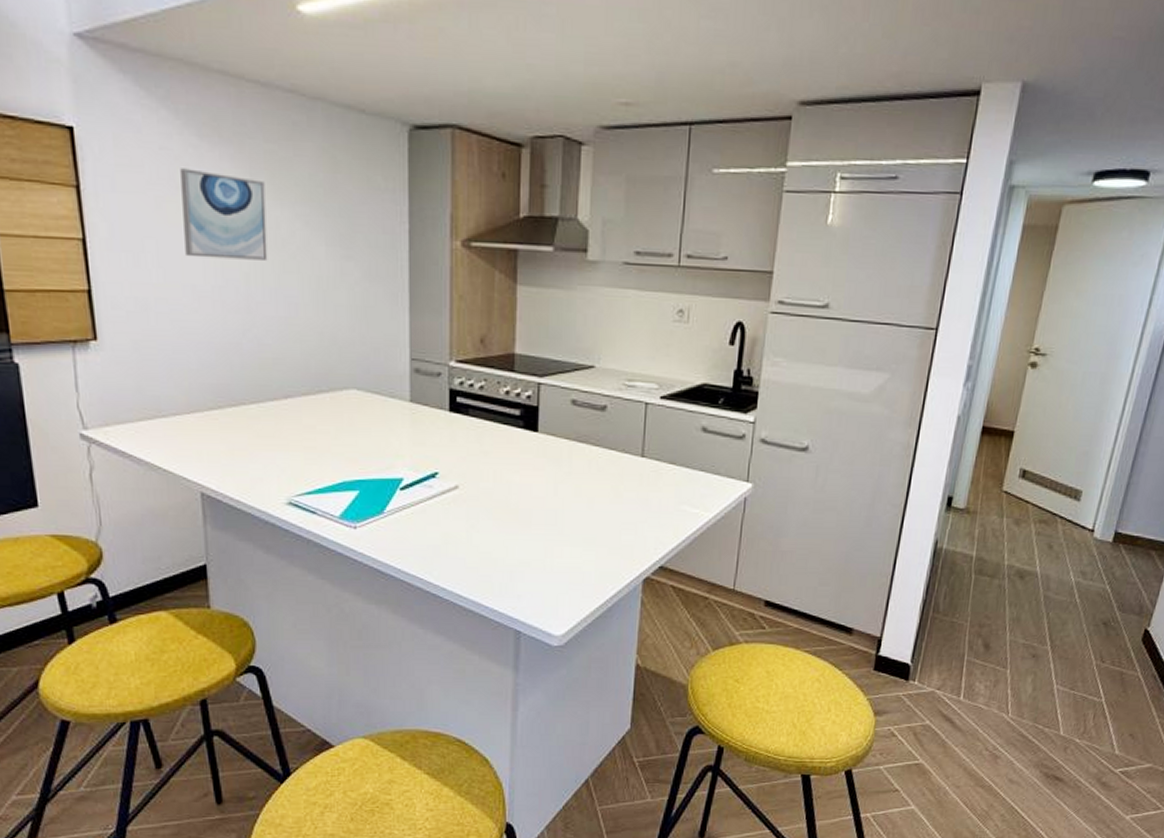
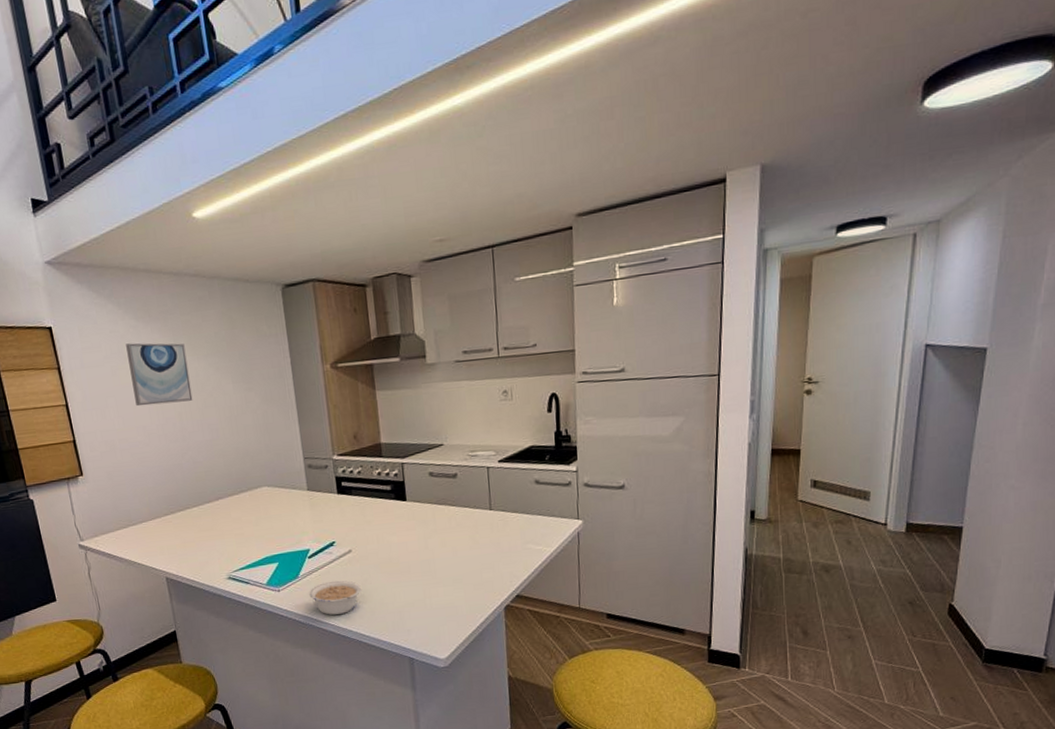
legume: none [395,522,464,568] -> present [309,580,361,616]

